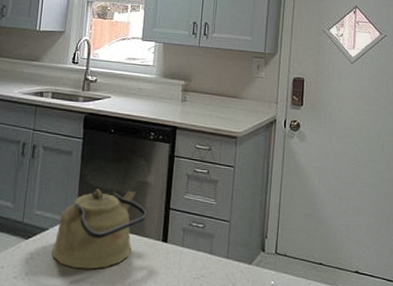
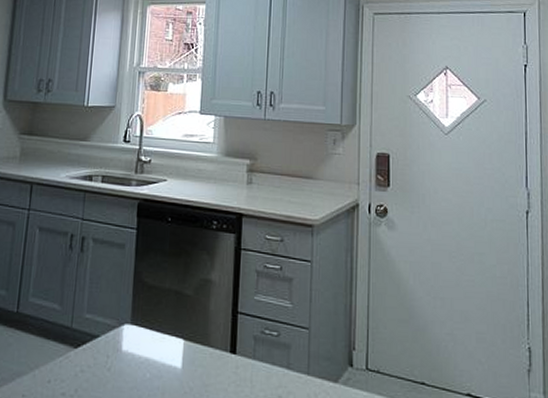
kettle: present [51,189,147,270] -> none [103,288,212,386]

